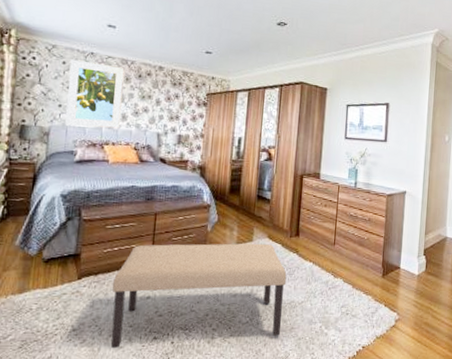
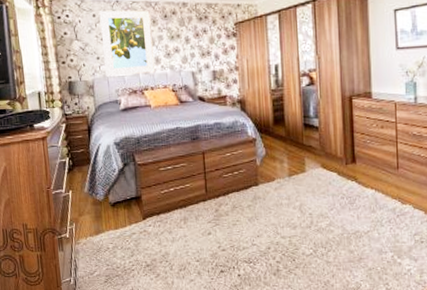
bench: present [111,243,287,348] -> none [175,173,349,281]

